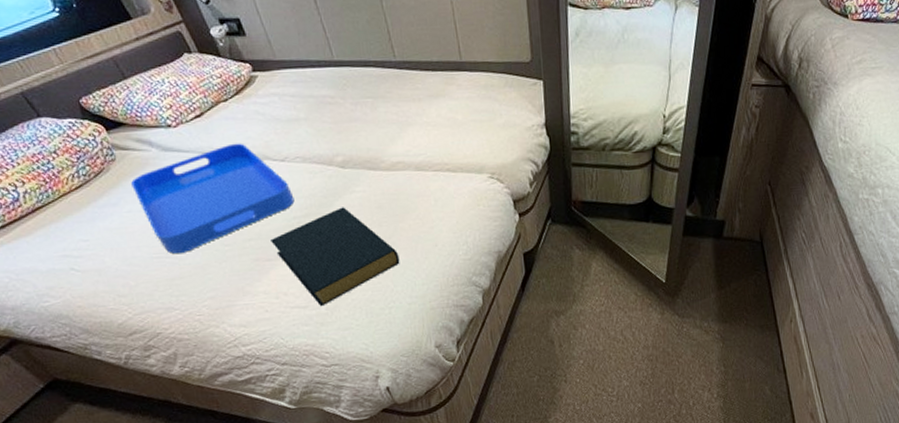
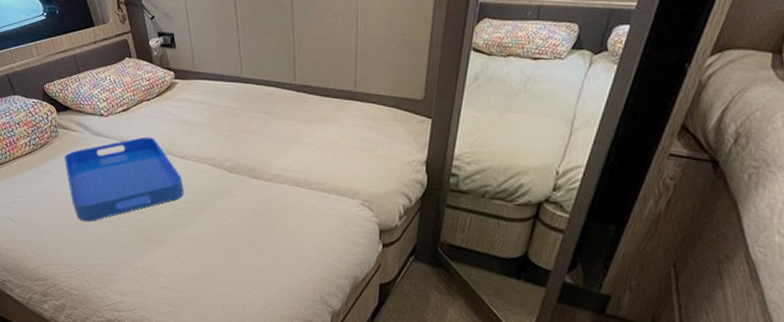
hardback book: present [270,207,400,307] -> none [157,207,262,293]

